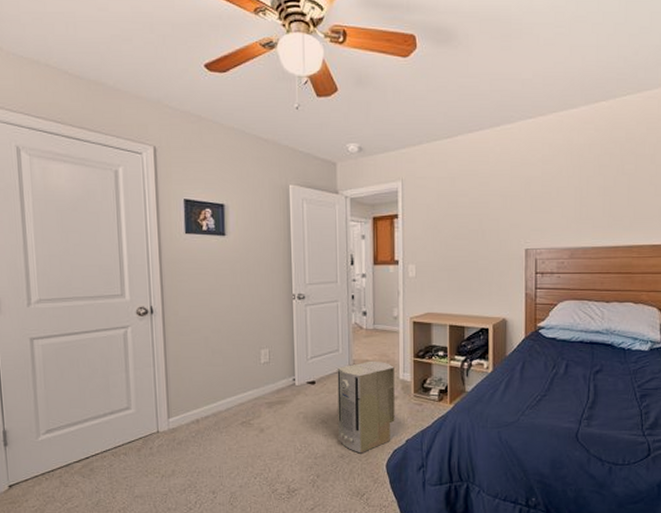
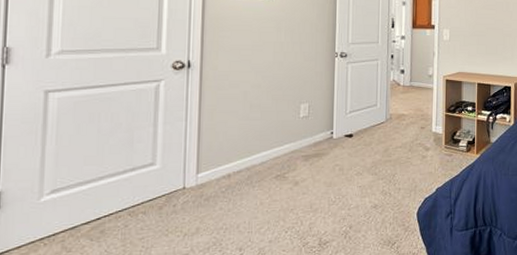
air purifier: present [337,360,395,454] -> none [373,115,428,203]

